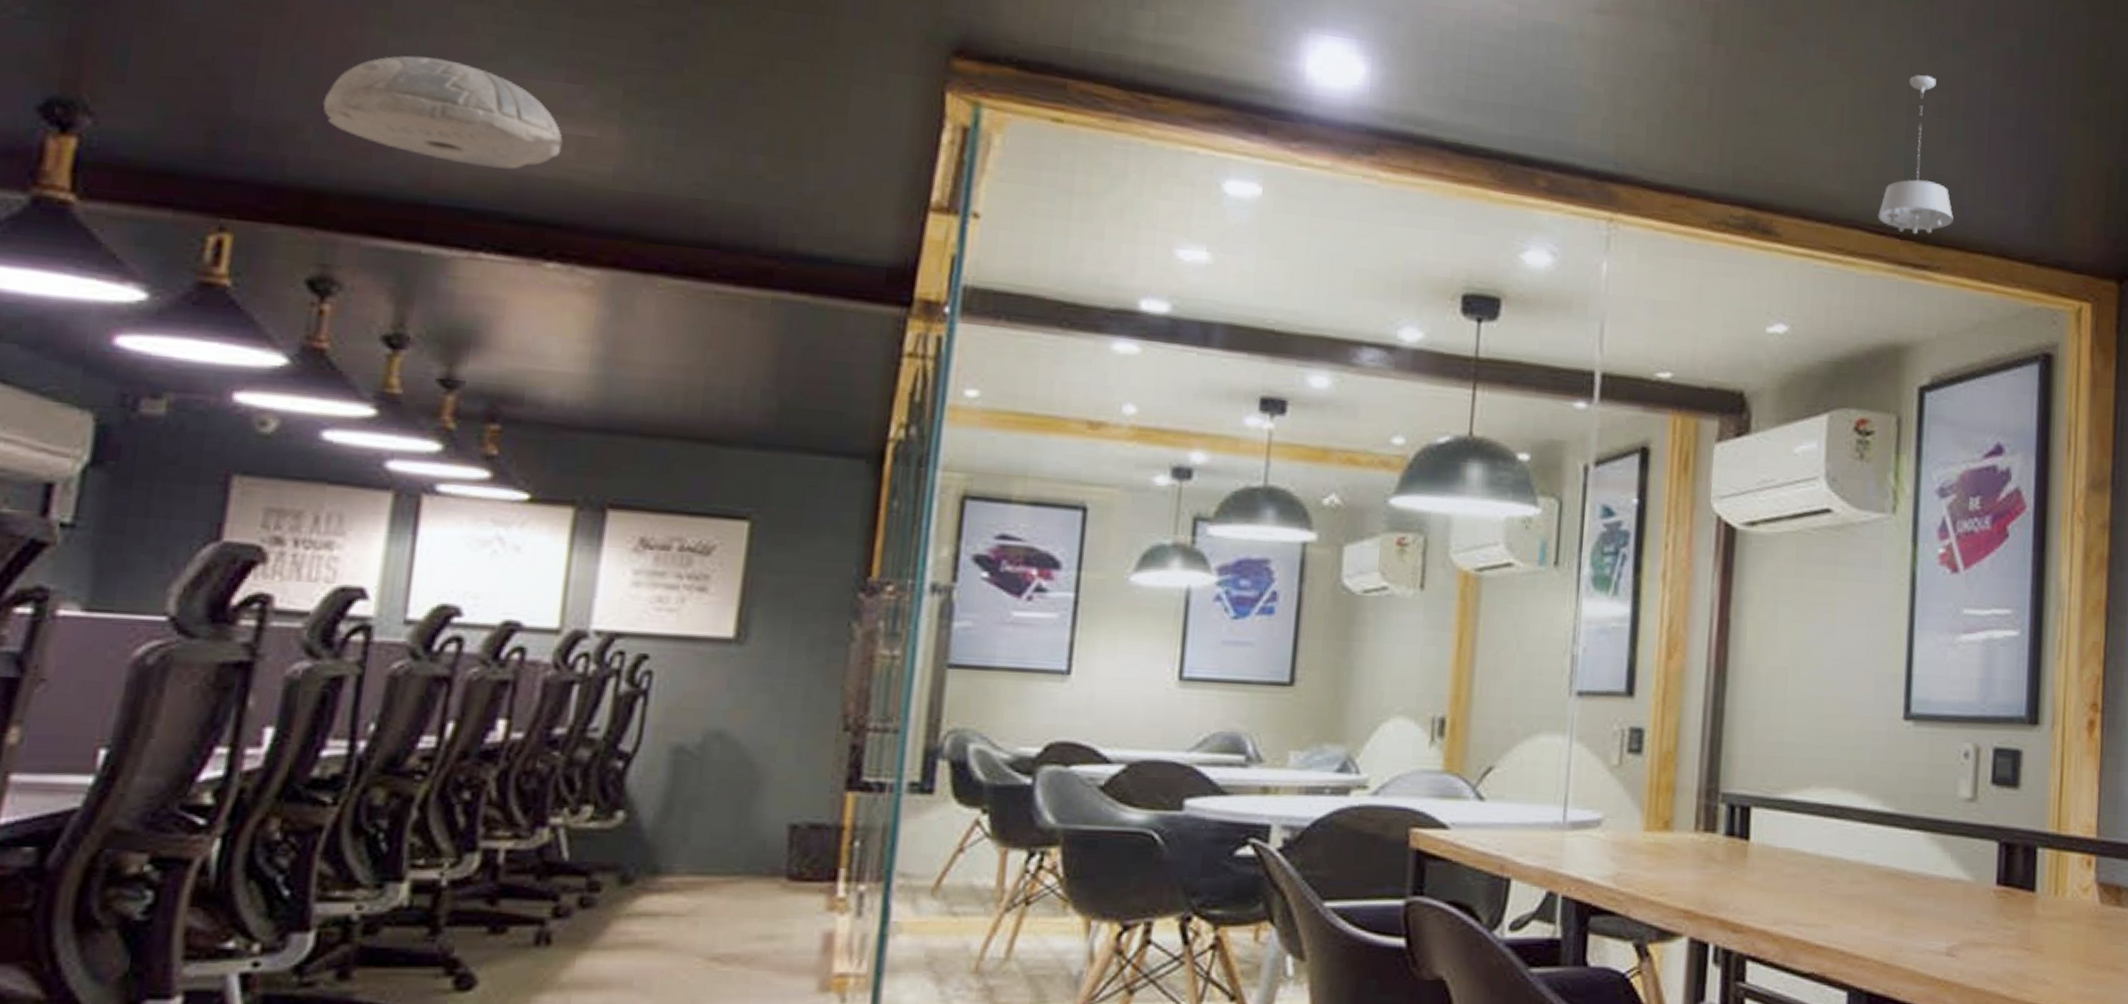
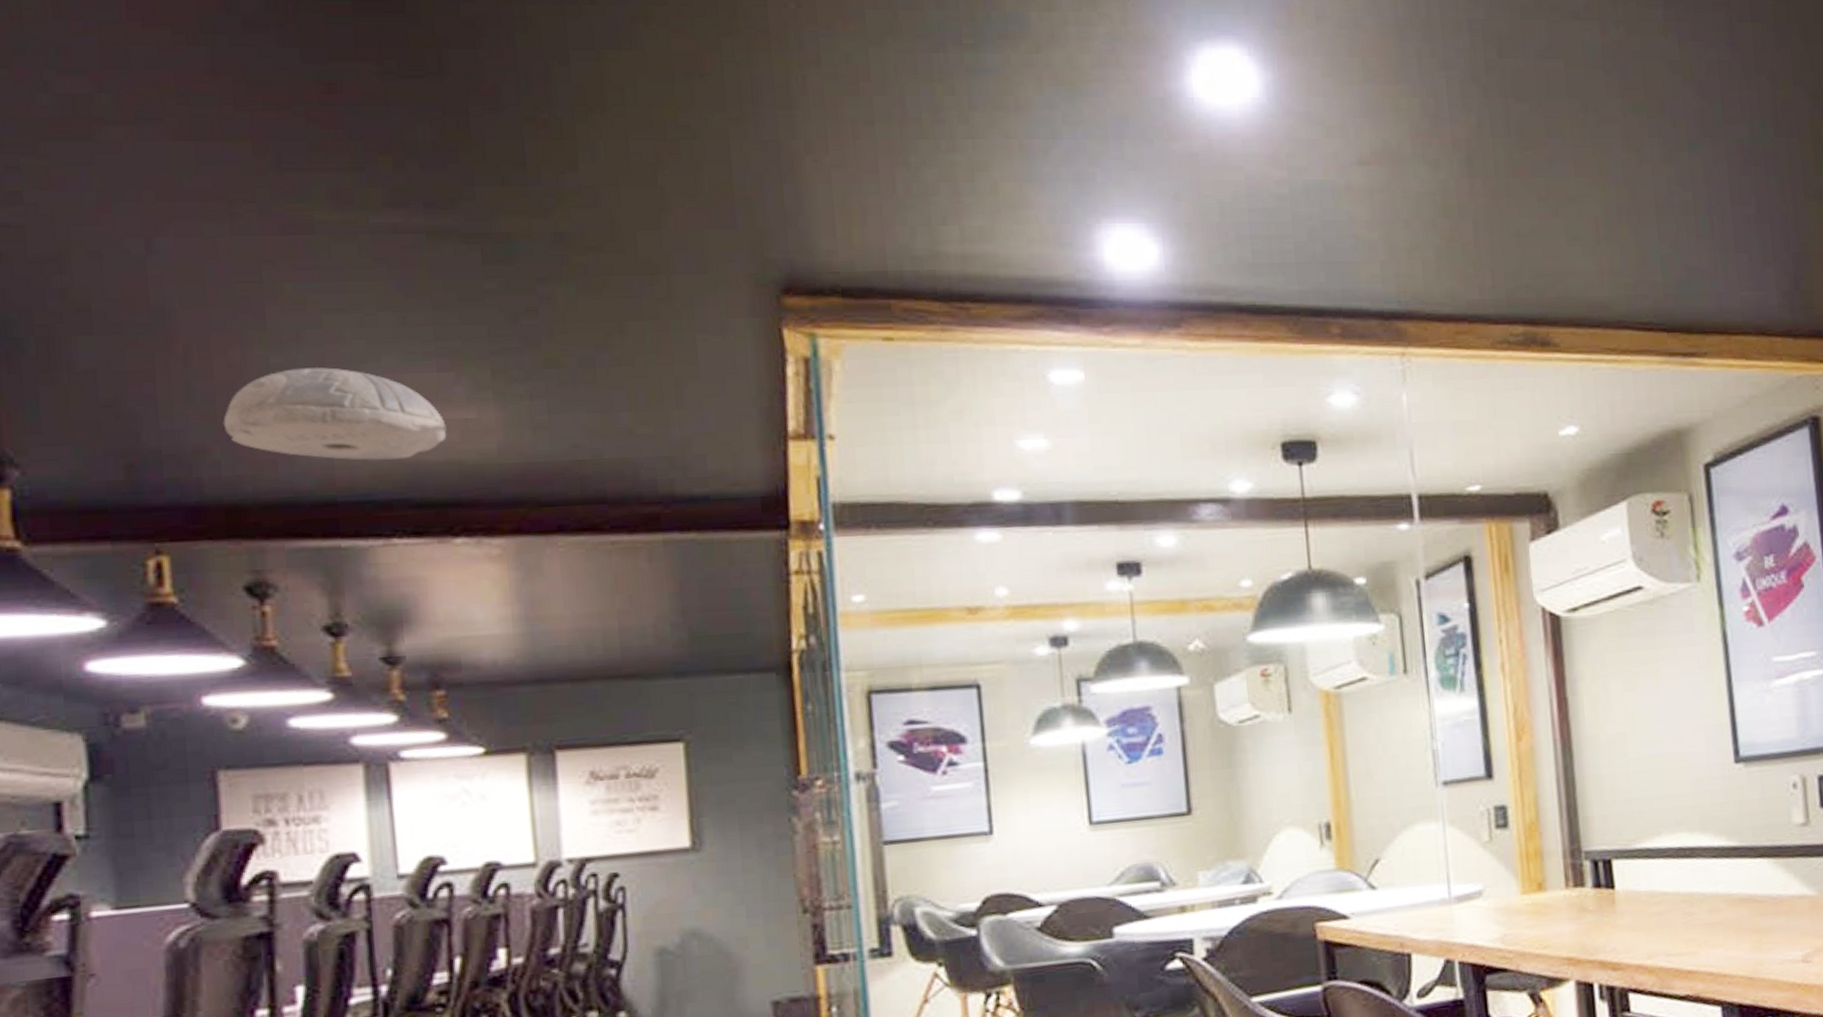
pendant light: present [1878,75,1953,235] -> none [1643,177,1712,326]

